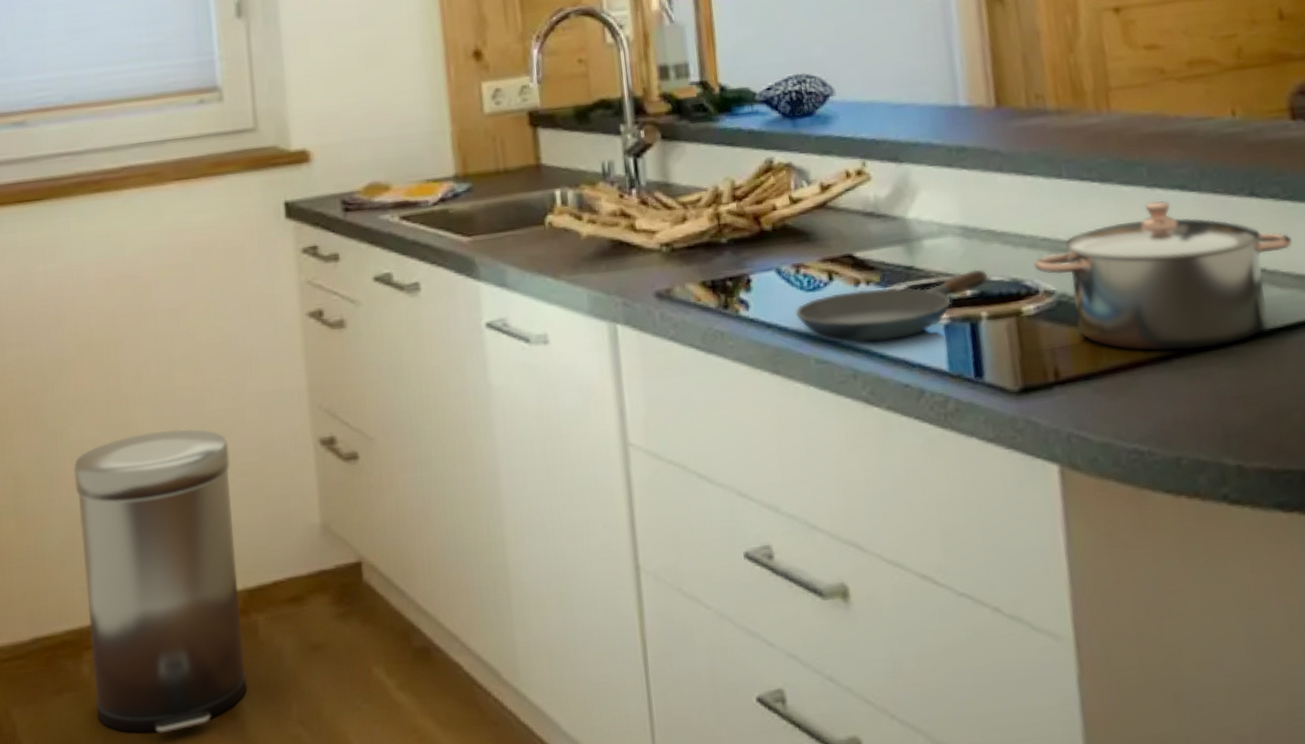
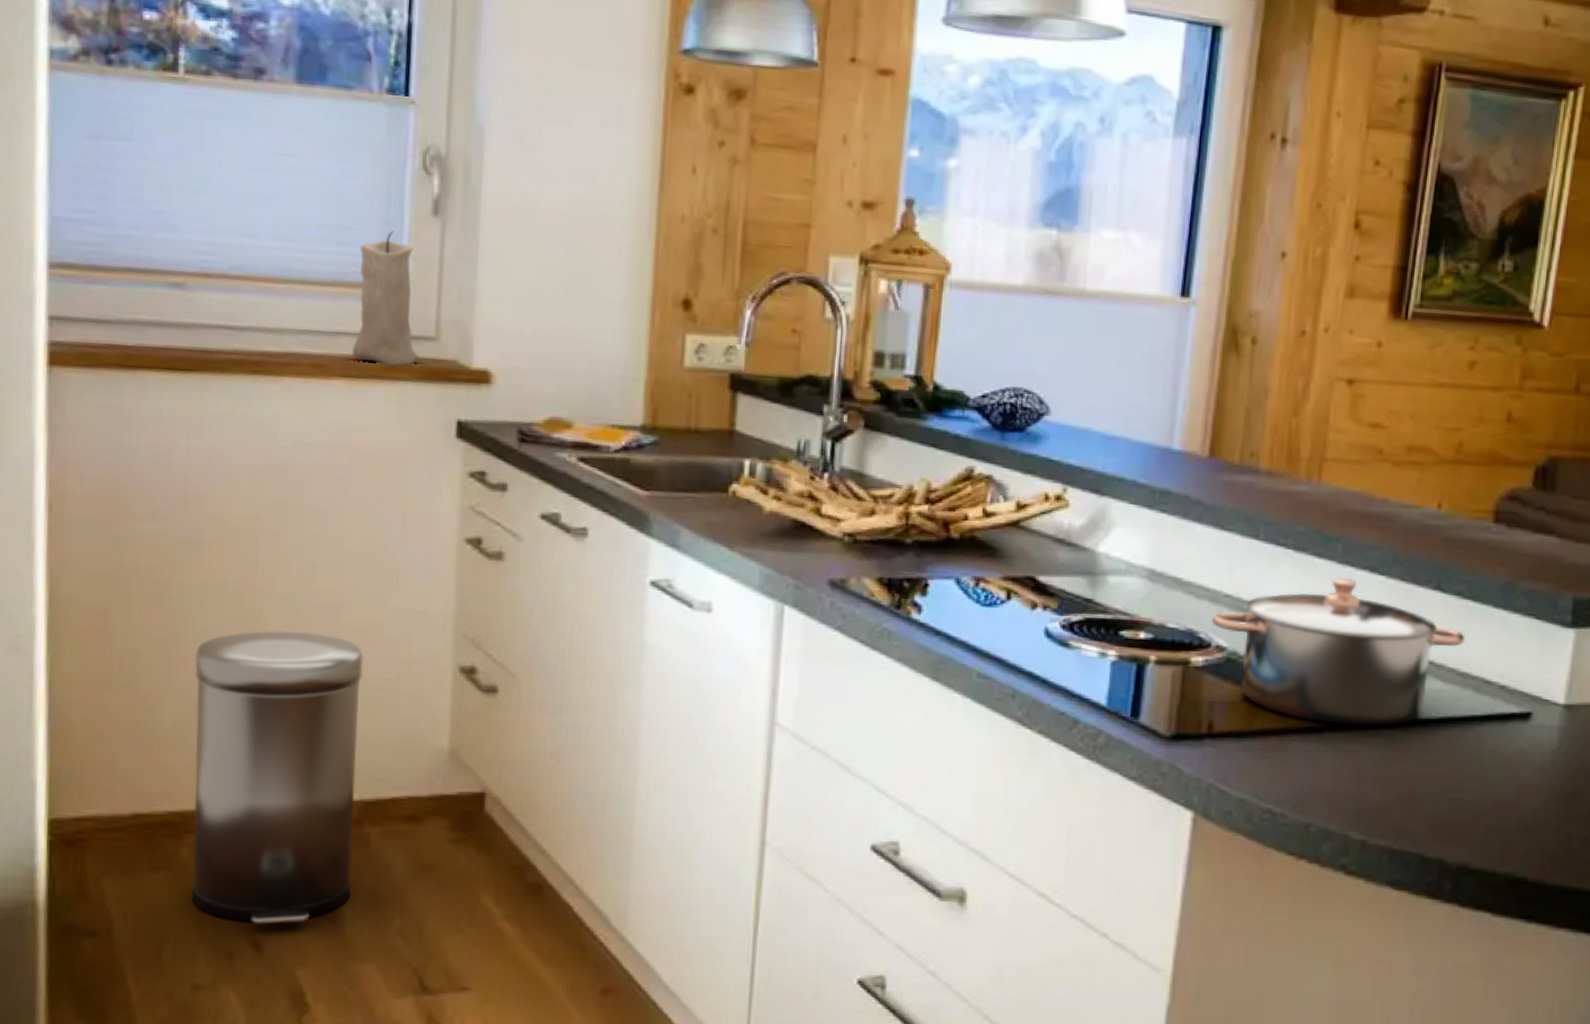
candle: none [176,38,243,163] -> present [351,230,419,368]
frying pan: present [795,268,989,343] -> none [966,612,1165,668]

